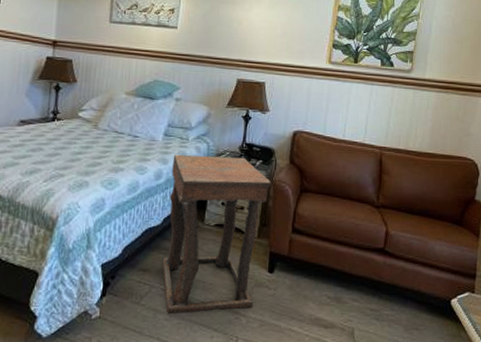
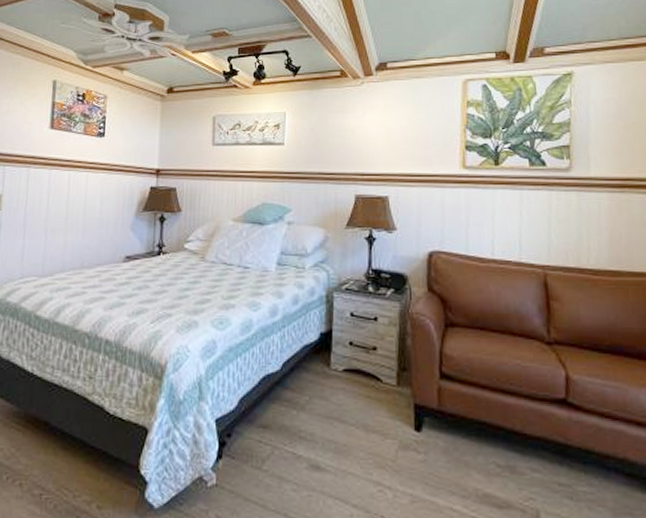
side table: present [162,154,272,313] -> none [284,285,408,483]

